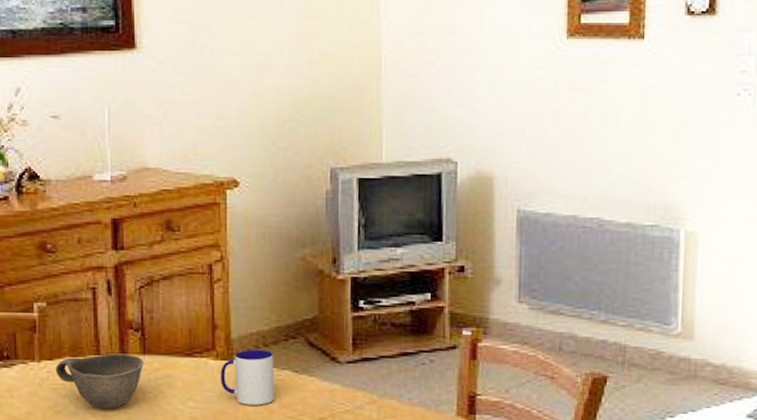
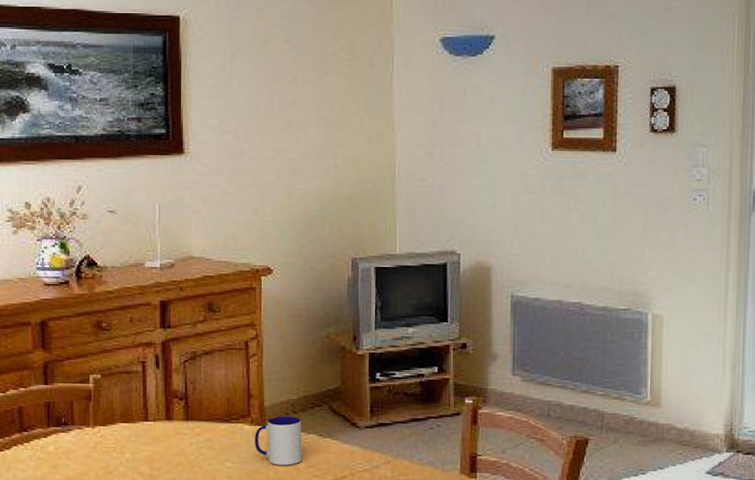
bowl: present [56,353,144,409] -> none [108,420,187,469]

